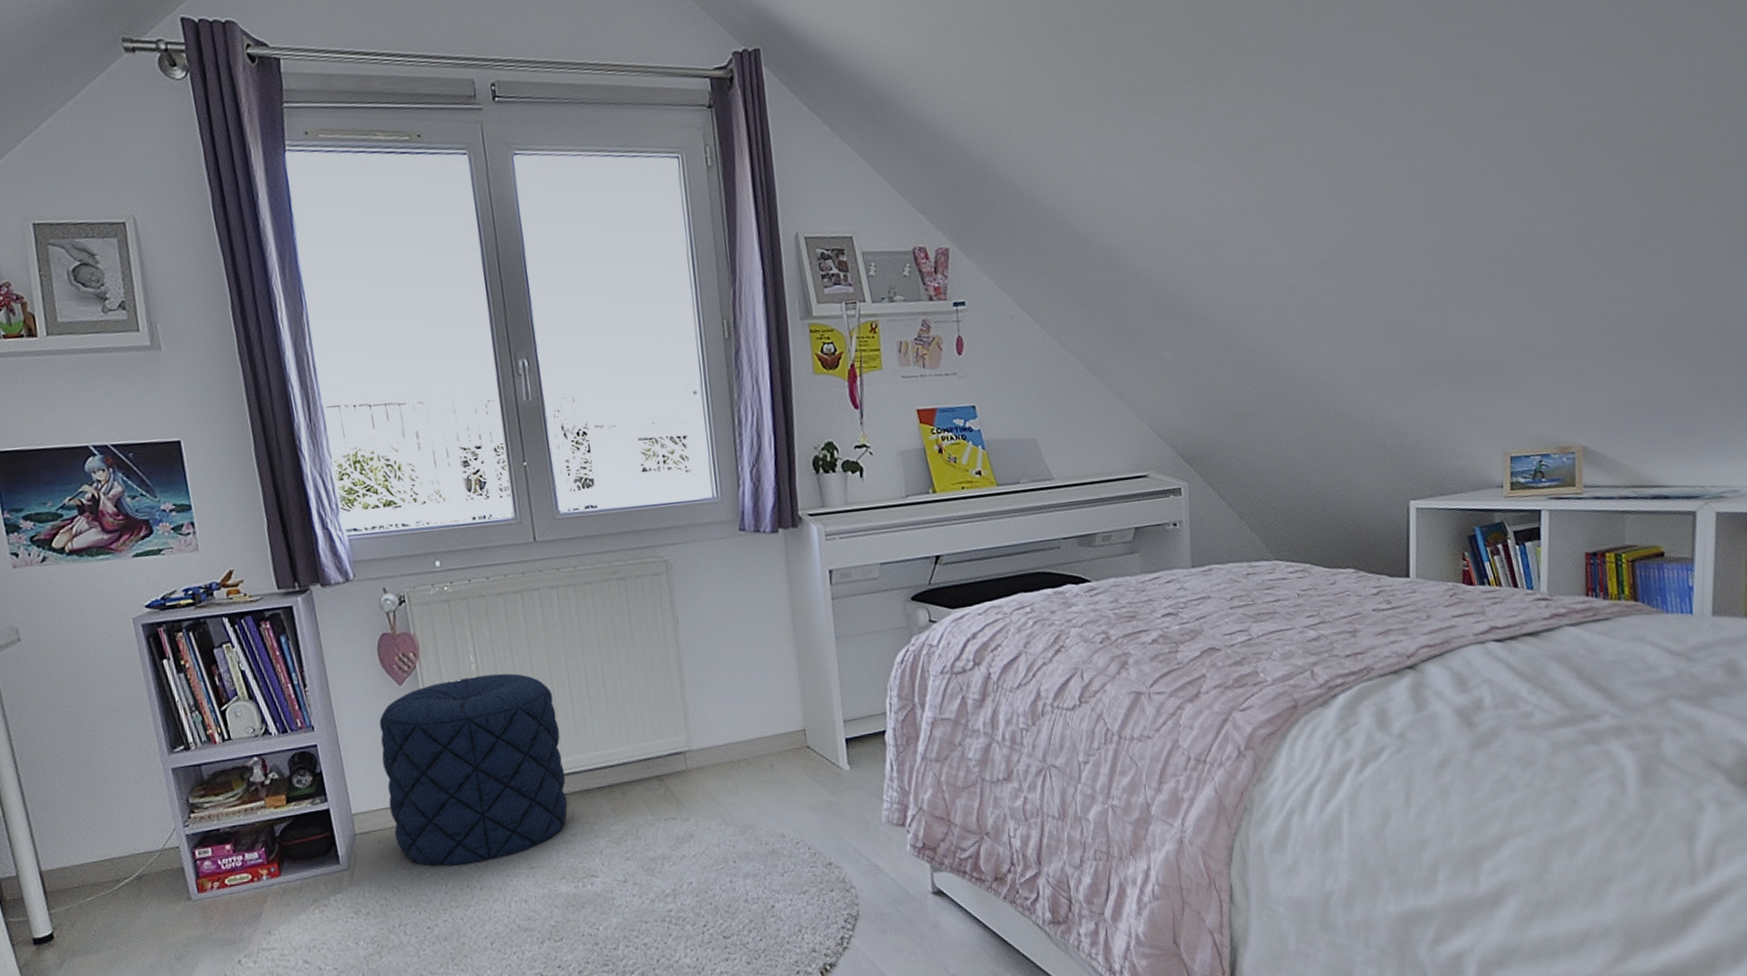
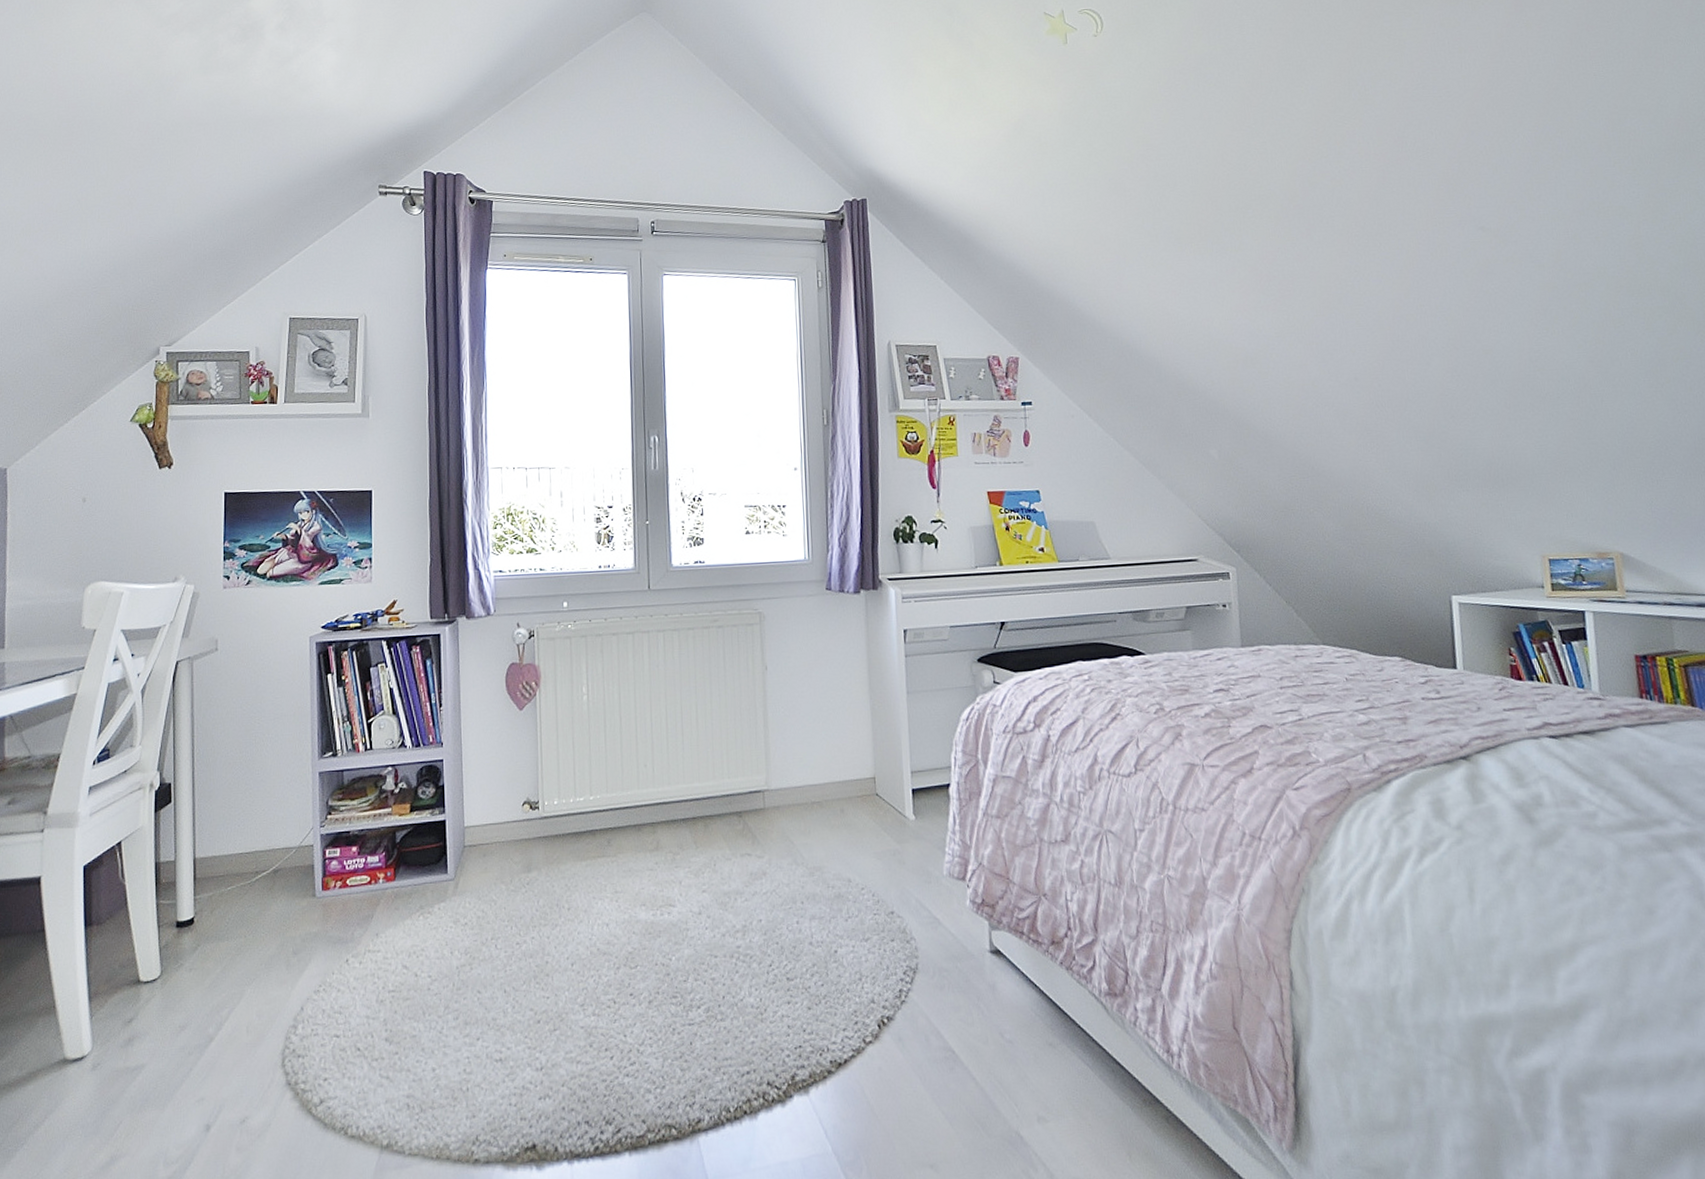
pouf: present [379,673,568,866] -> none [496,705,655,884]

